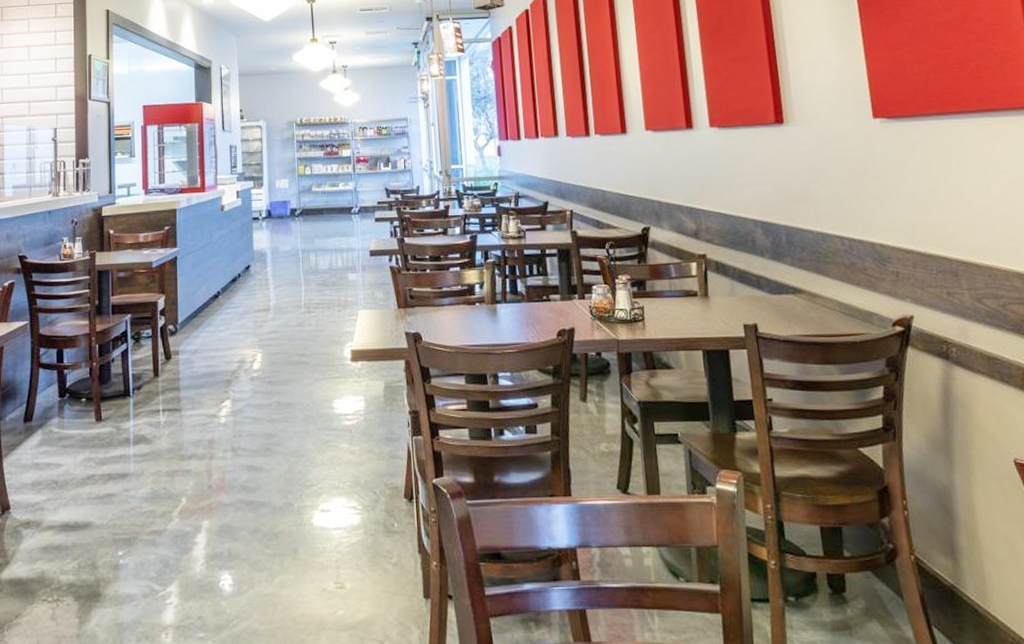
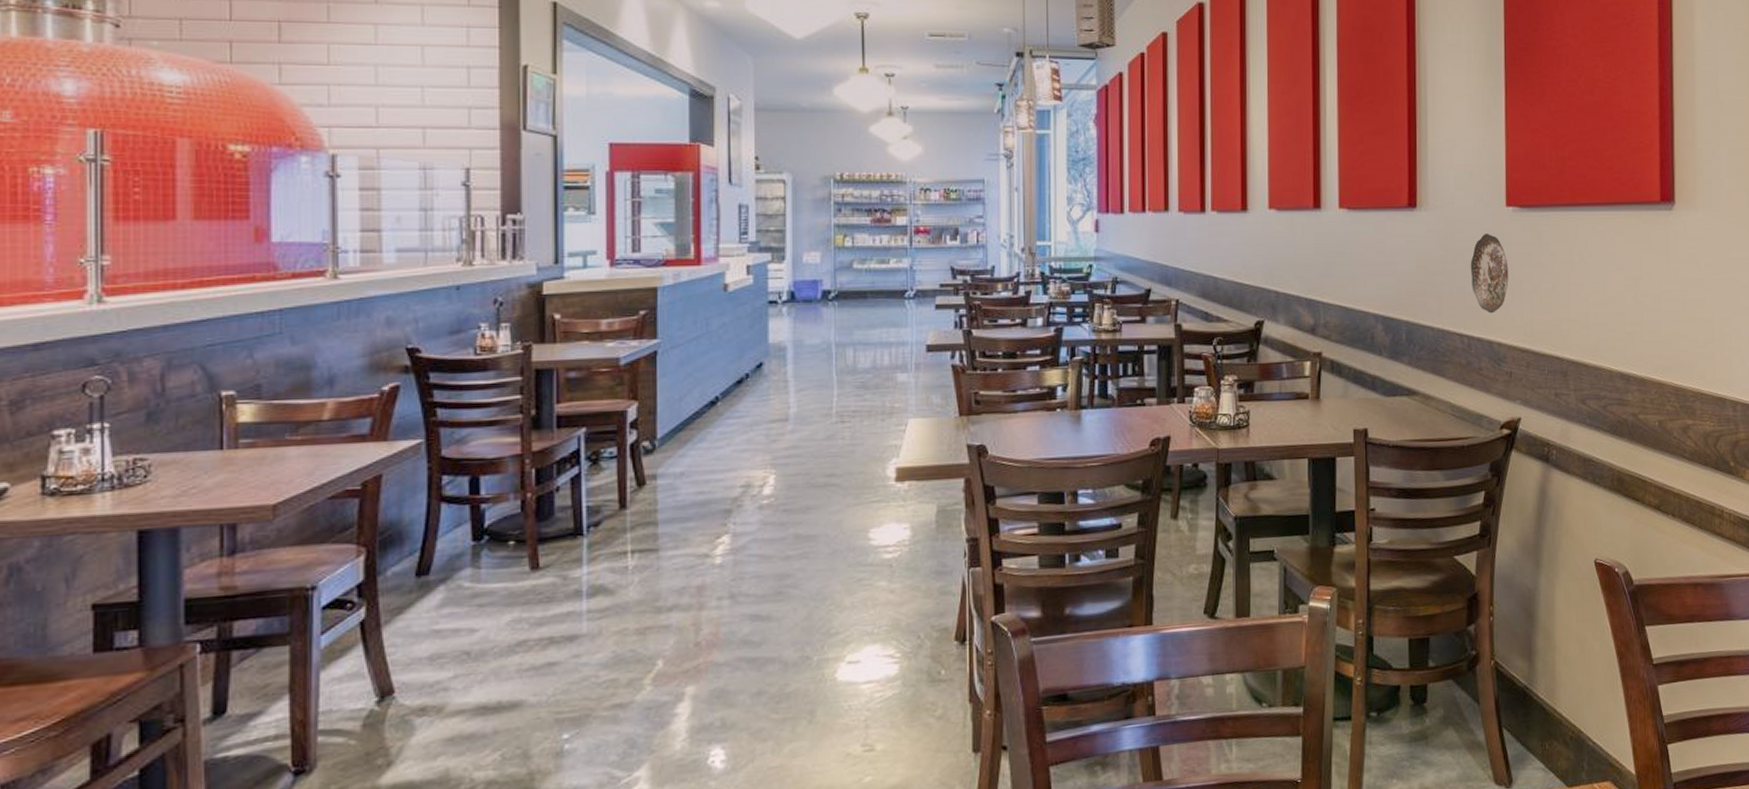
decorative plate: none [843,143,885,217] -> present [1470,233,1509,314]

